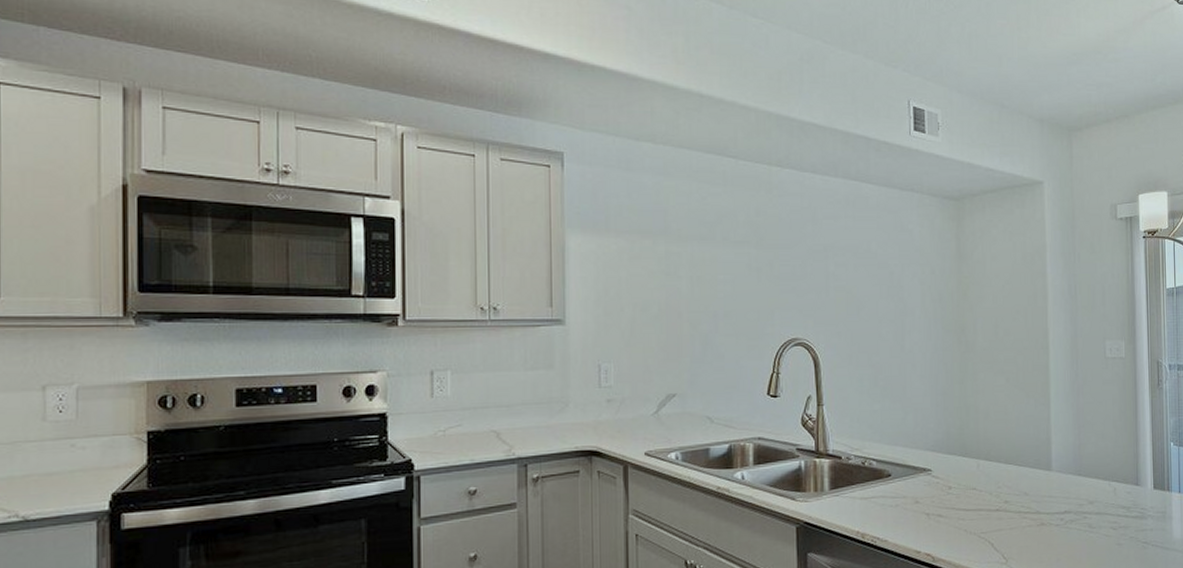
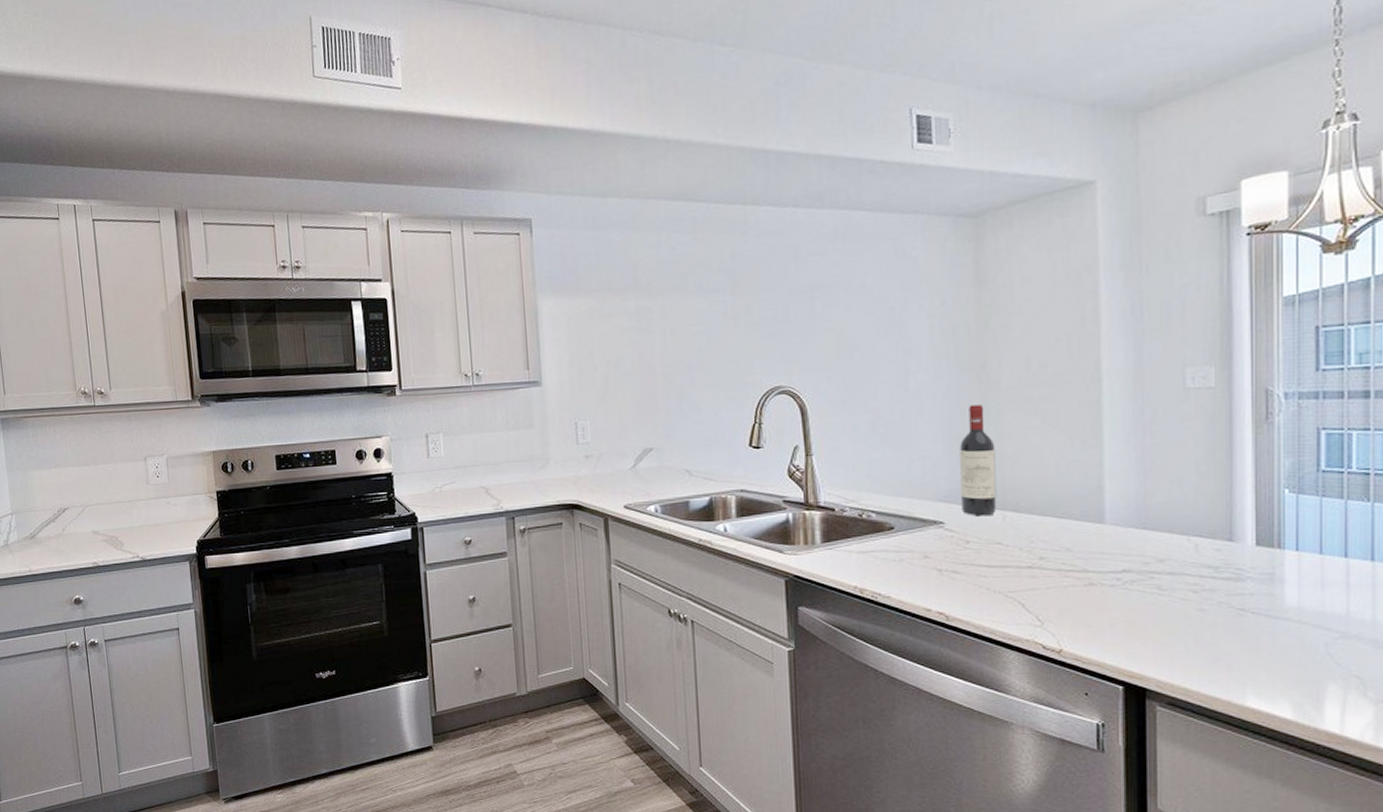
wine bottle: none [944,364,973,465] -> present [959,404,997,517]

